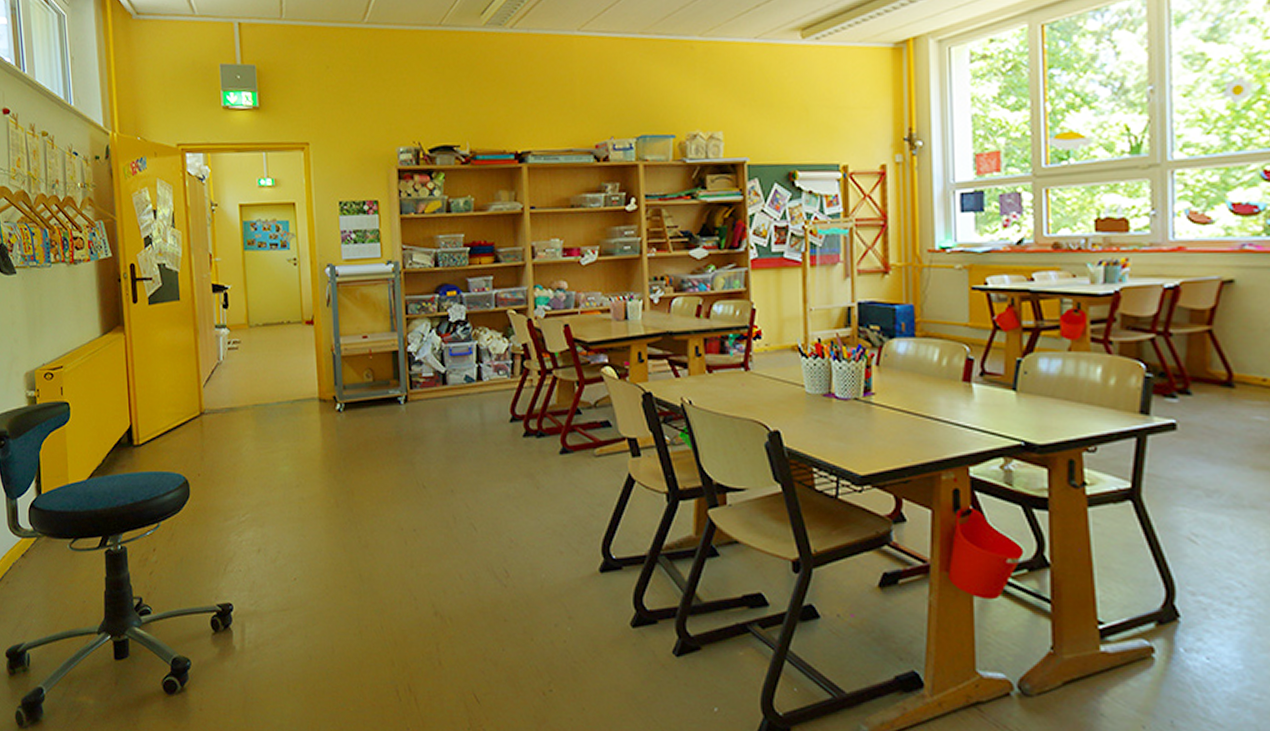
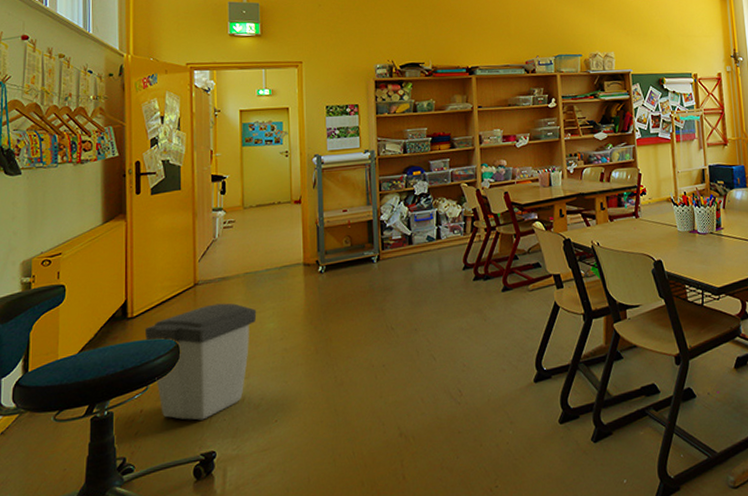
trash can: none [151,438,269,568] -> present [144,303,257,421]

